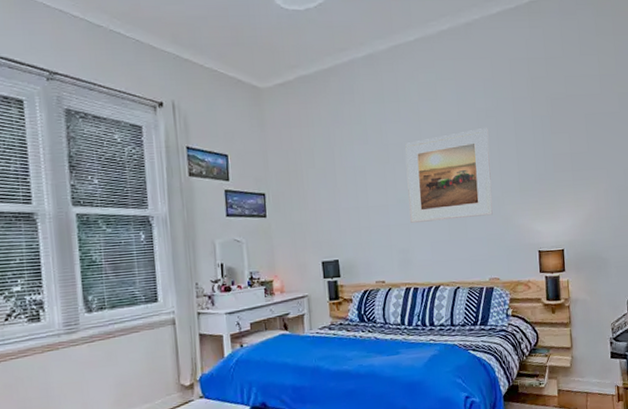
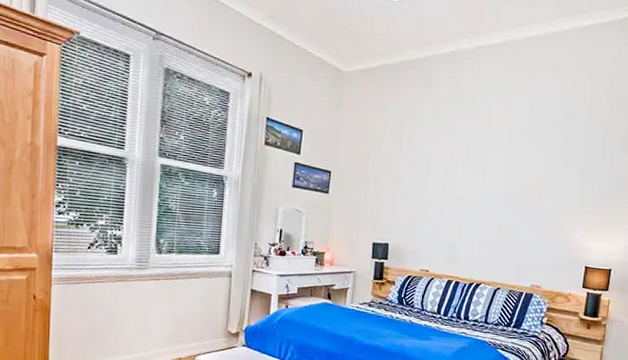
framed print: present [405,127,493,223] -> none [463,138,557,225]

